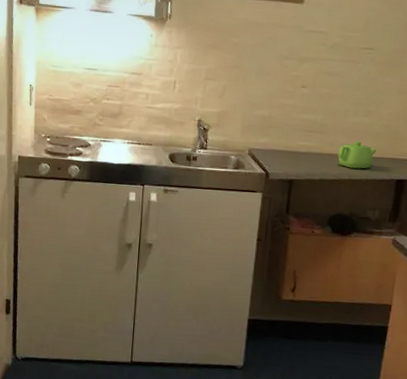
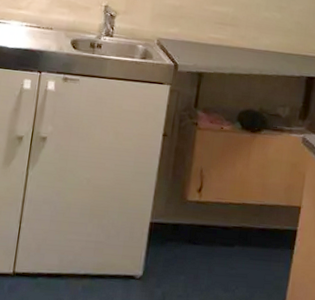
teapot: present [338,141,376,169] -> none [249,36,287,65]

